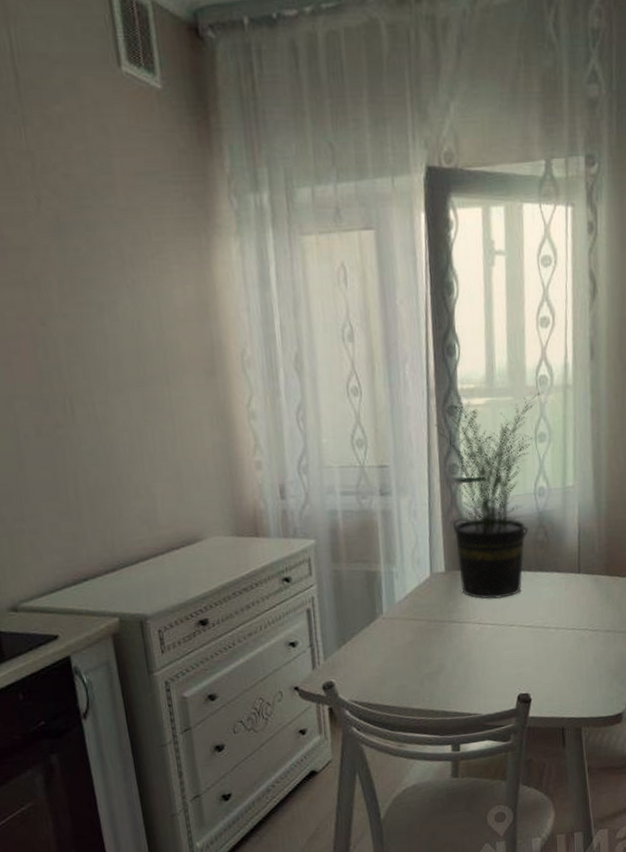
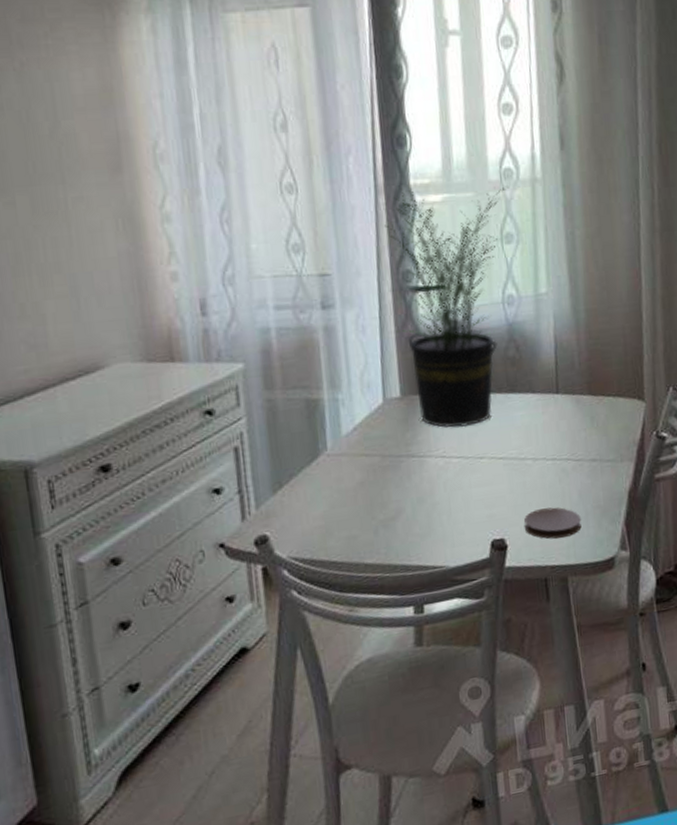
coaster: none [546,669,595,696] -> present [524,507,582,539]

